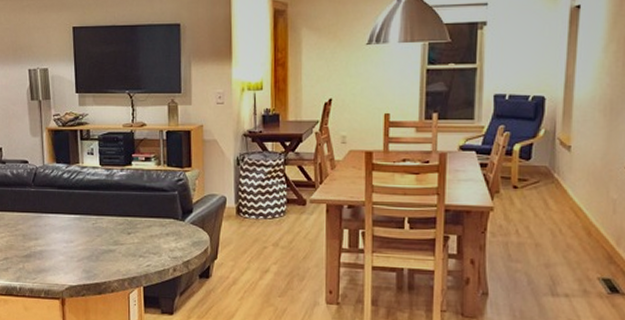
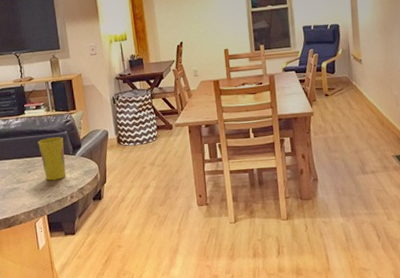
cup: none [143,197,173,248] -> present [38,137,66,181]

